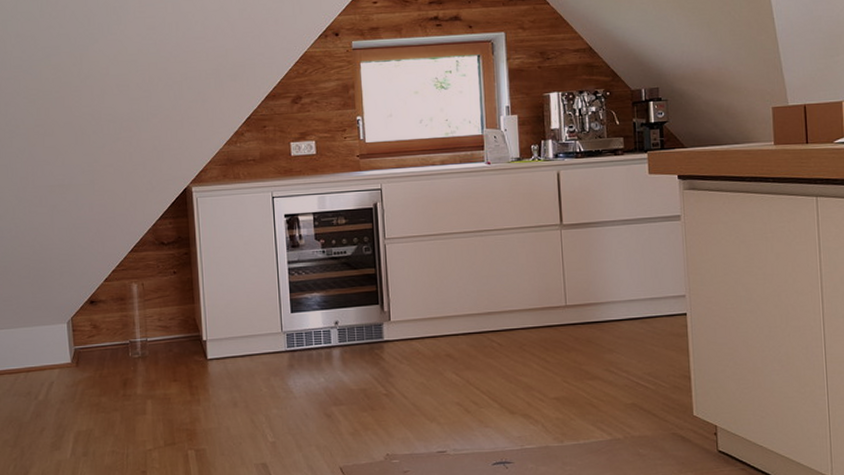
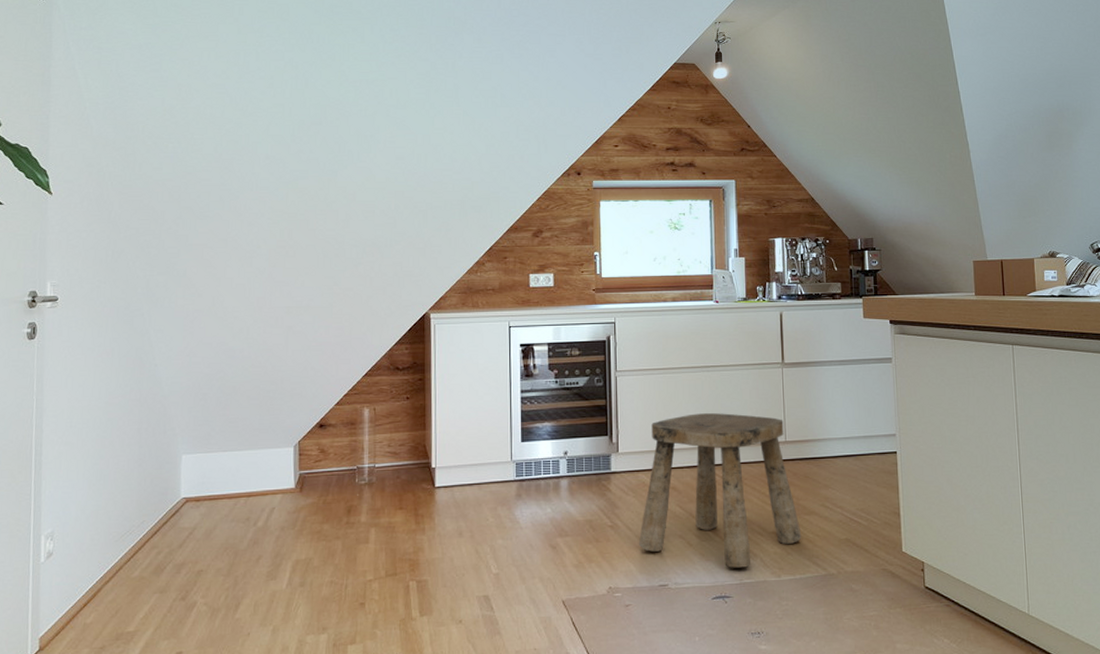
stool: none [415,278,585,434] -> present [639,413,802,568]

